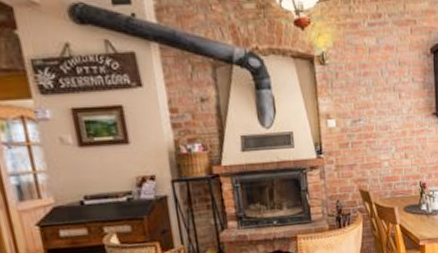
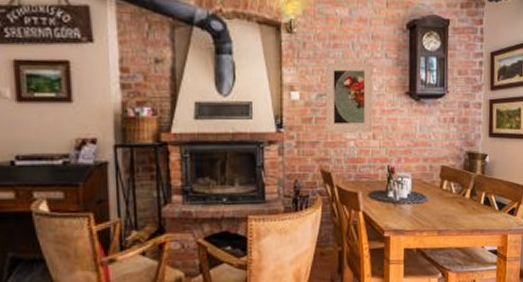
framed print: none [357,88,405,154] -> present [325,62,373,131]

